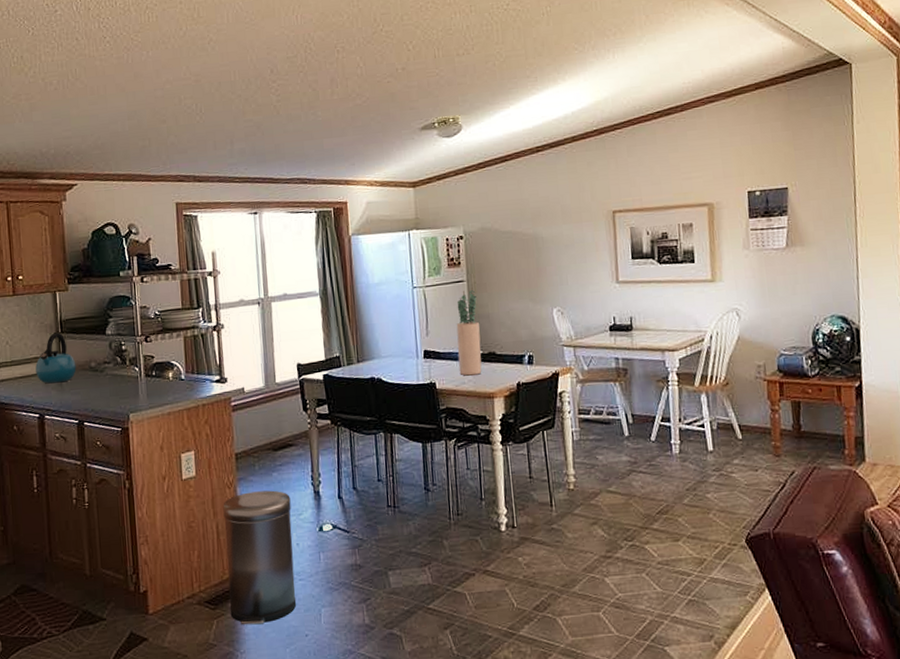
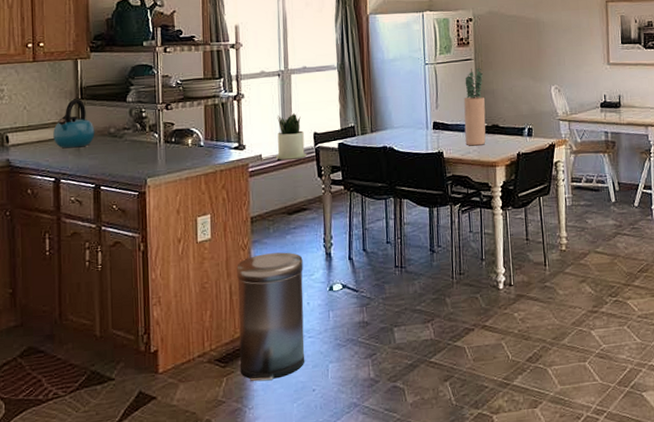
planter: none [258,343,291,394] -> present [275,113,307,161]

